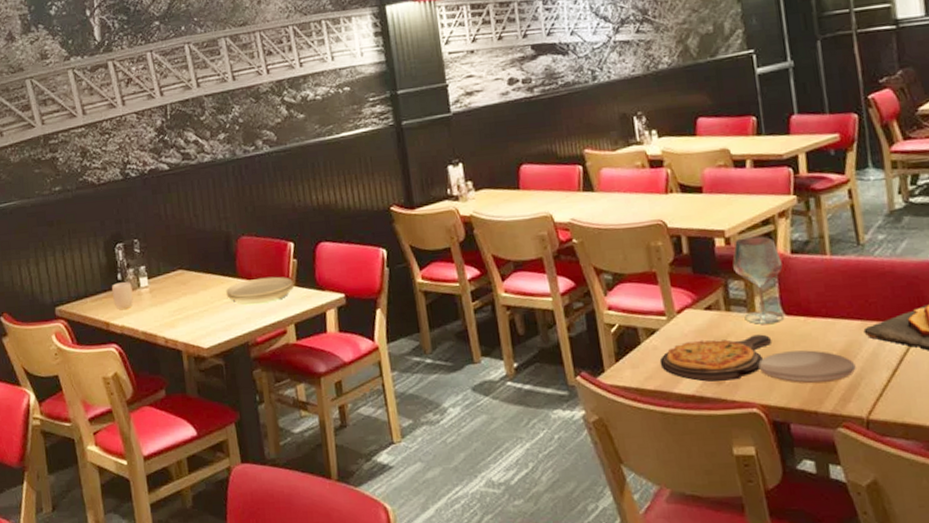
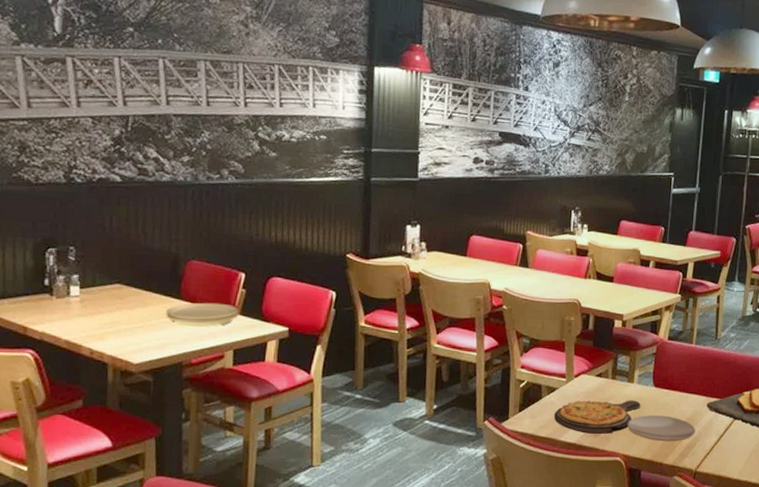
cup: present [111,281,133,310] -> none [35,287,60,317]
wine glass: present [732,236,785,324] -> none [624,322,660,392]

